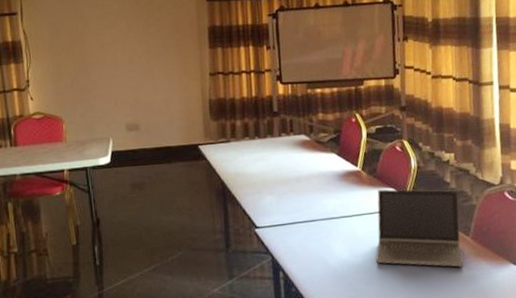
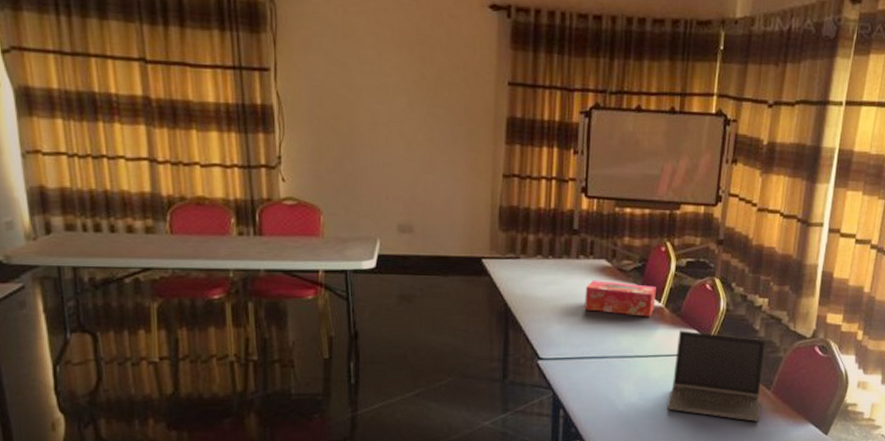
tissue box: none [290,153,353,181] -> present [584,280,656,317]

